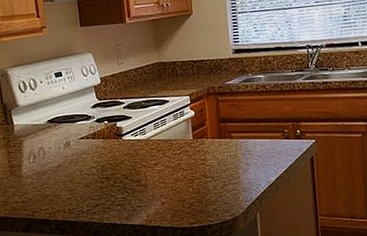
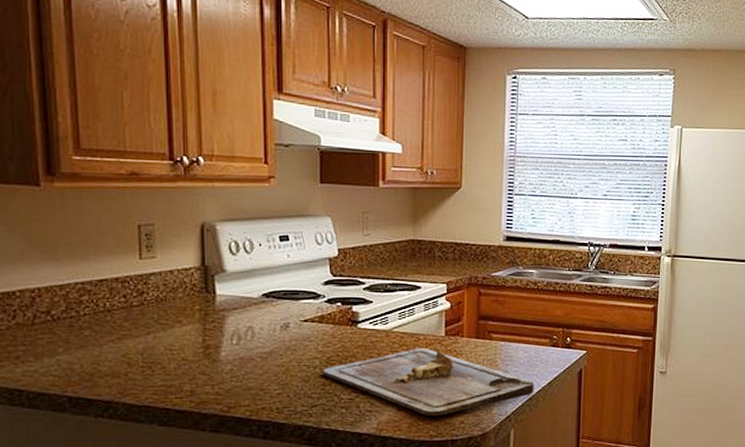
cutting board: none [99,150,273,207] -> present [322,348,534,417]

